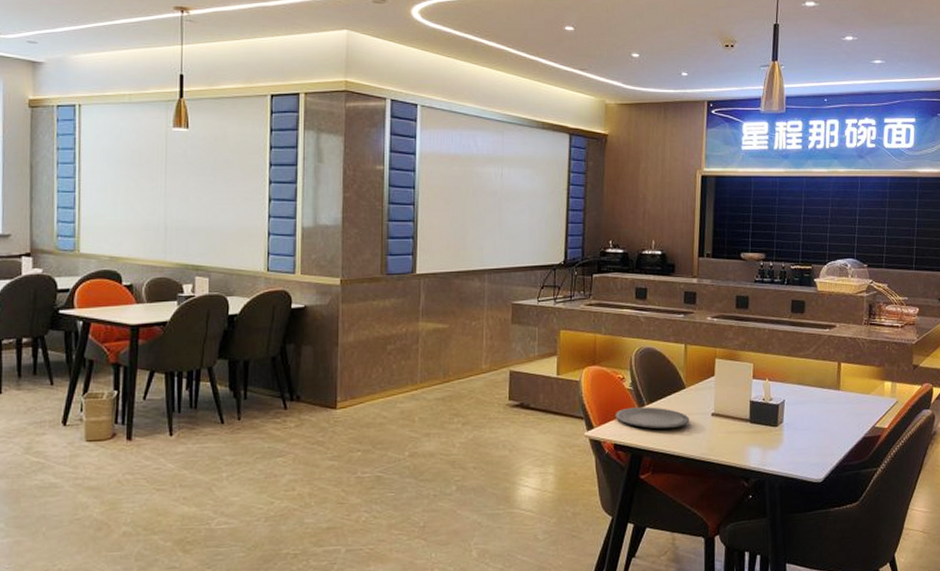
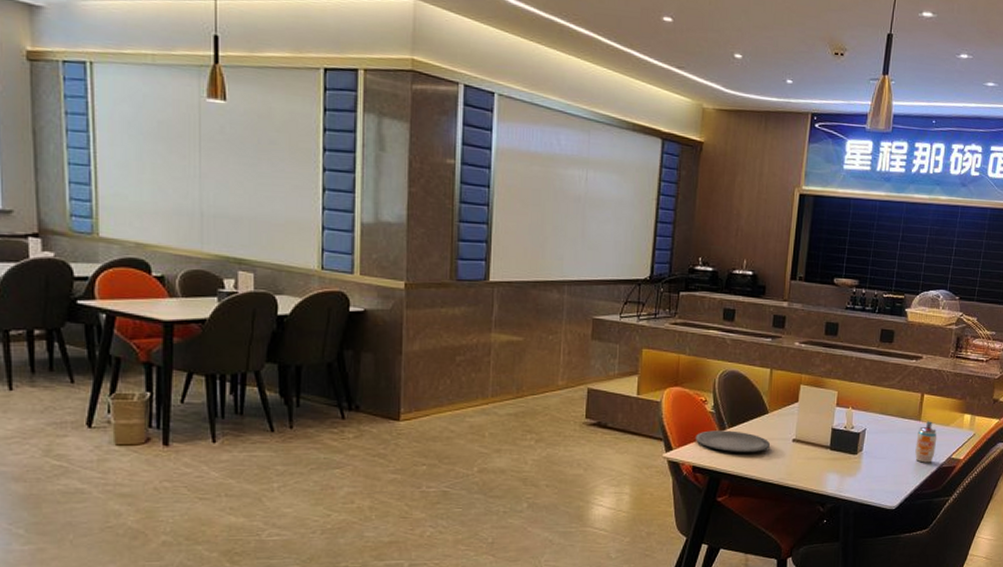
beverage can: none [837,390,859,433] -> present [915,421,937,463]

